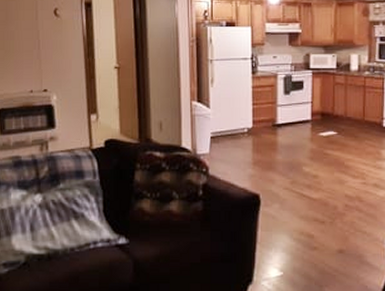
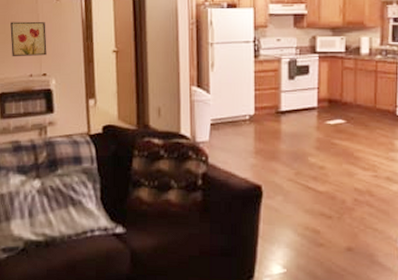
wall art: none [9,37,48,73] -> present [10,21,47,57]

